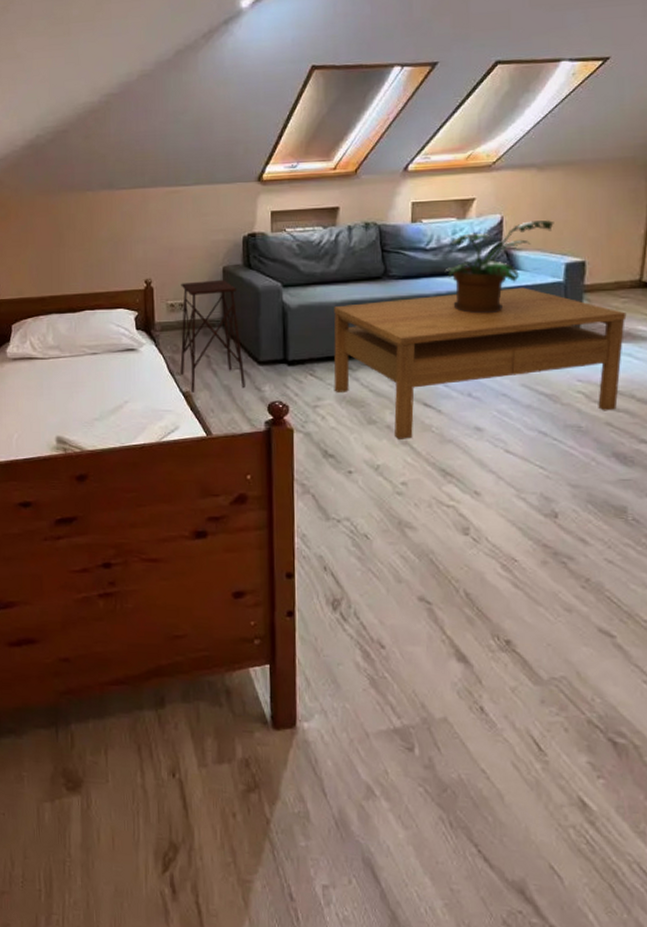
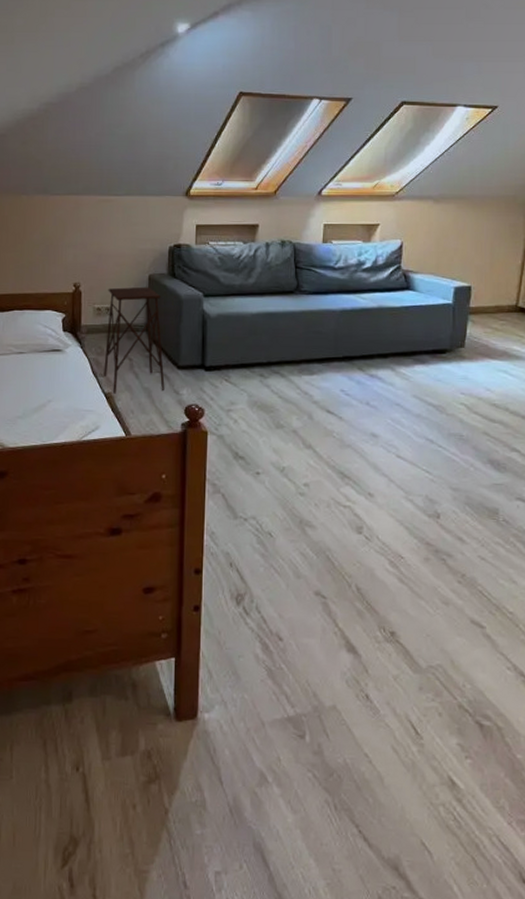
coffee table: present [334,287,627,439] -> none [246,307,504,443]
potted plant: present [444,219,554,314] -> none [350,246,446,330]

